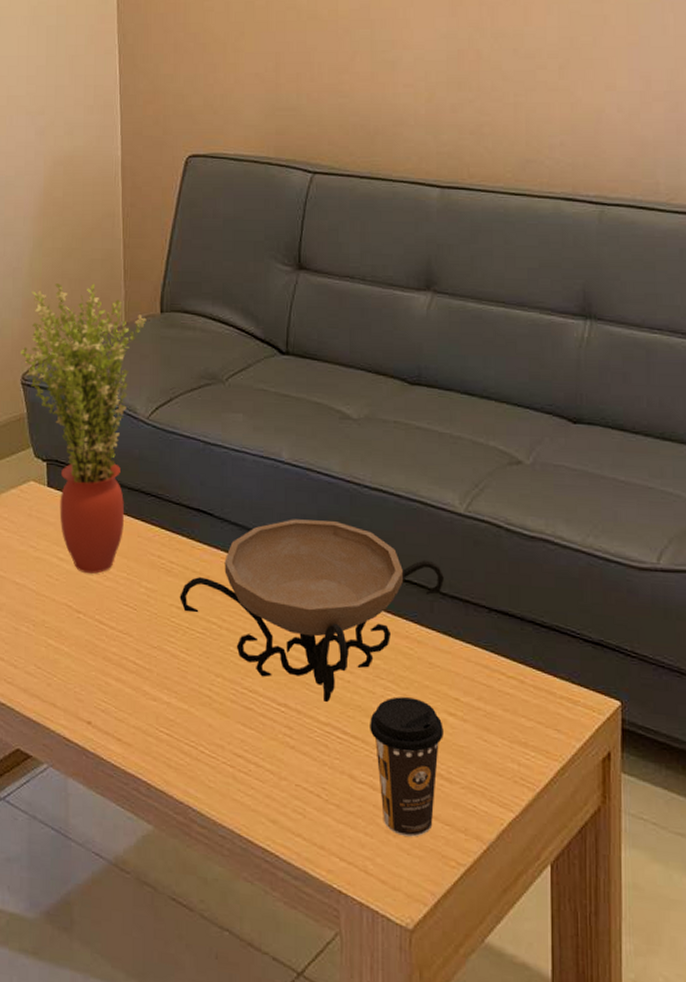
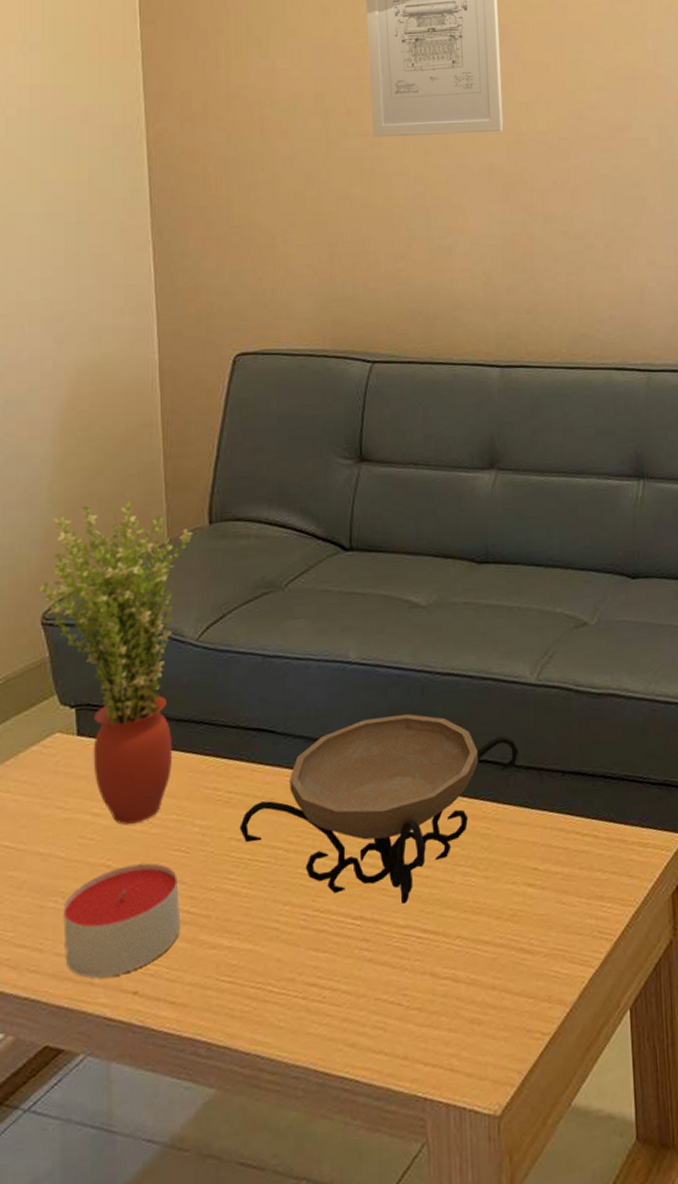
candle: none [33,609,127,704] -> present [63,863,180,978]
coffee cup: present [370,696,443,837] -> none [450,877,524,1022]

